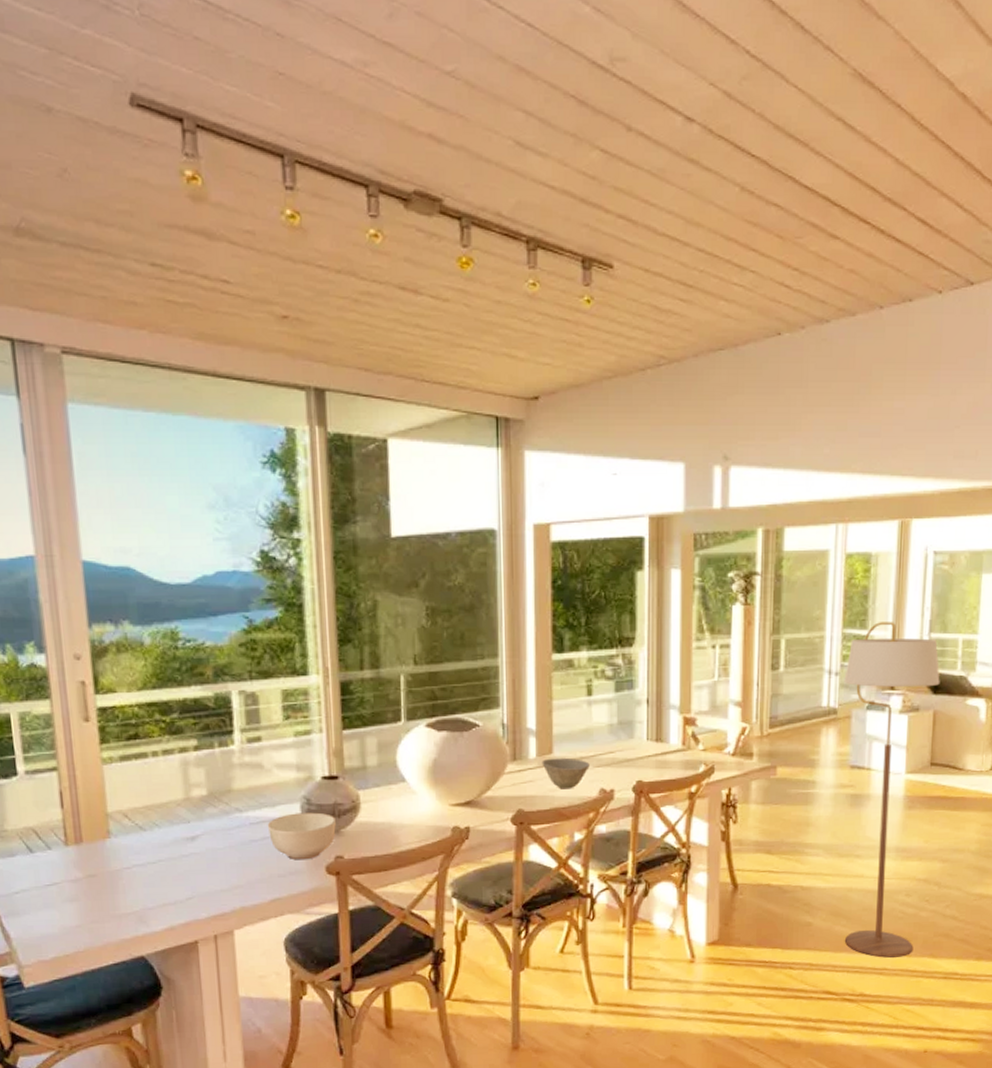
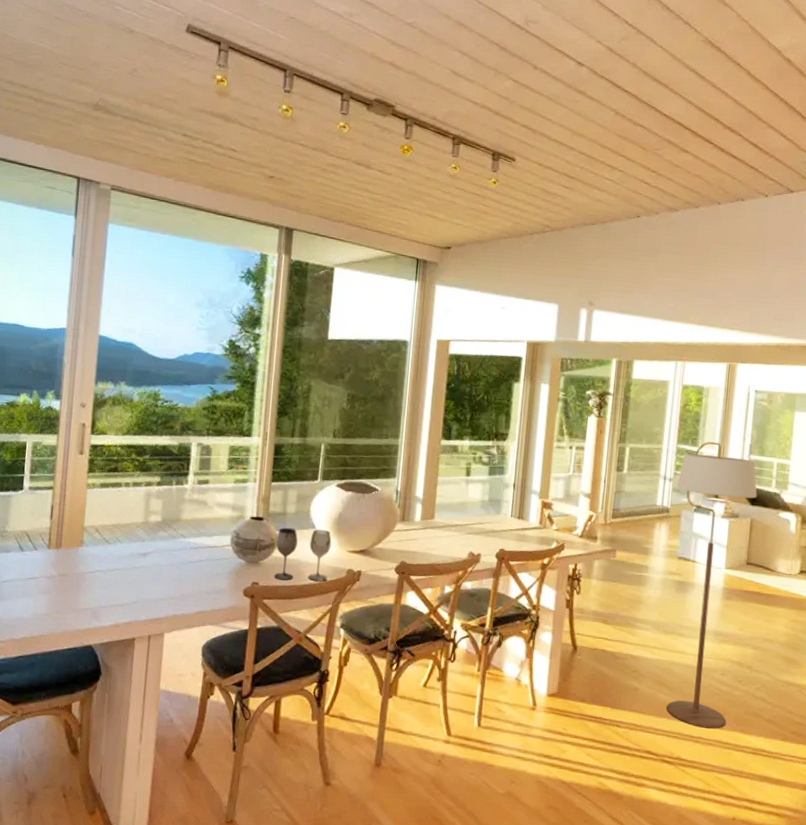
bowl: present [267,812,337,860] -> none [203,543,258,583]
wineglass: none [358,781,429,850] -> present [274,528,332,581]
bowl: present [542,757,590,789] -> none [424,522,463,550]

